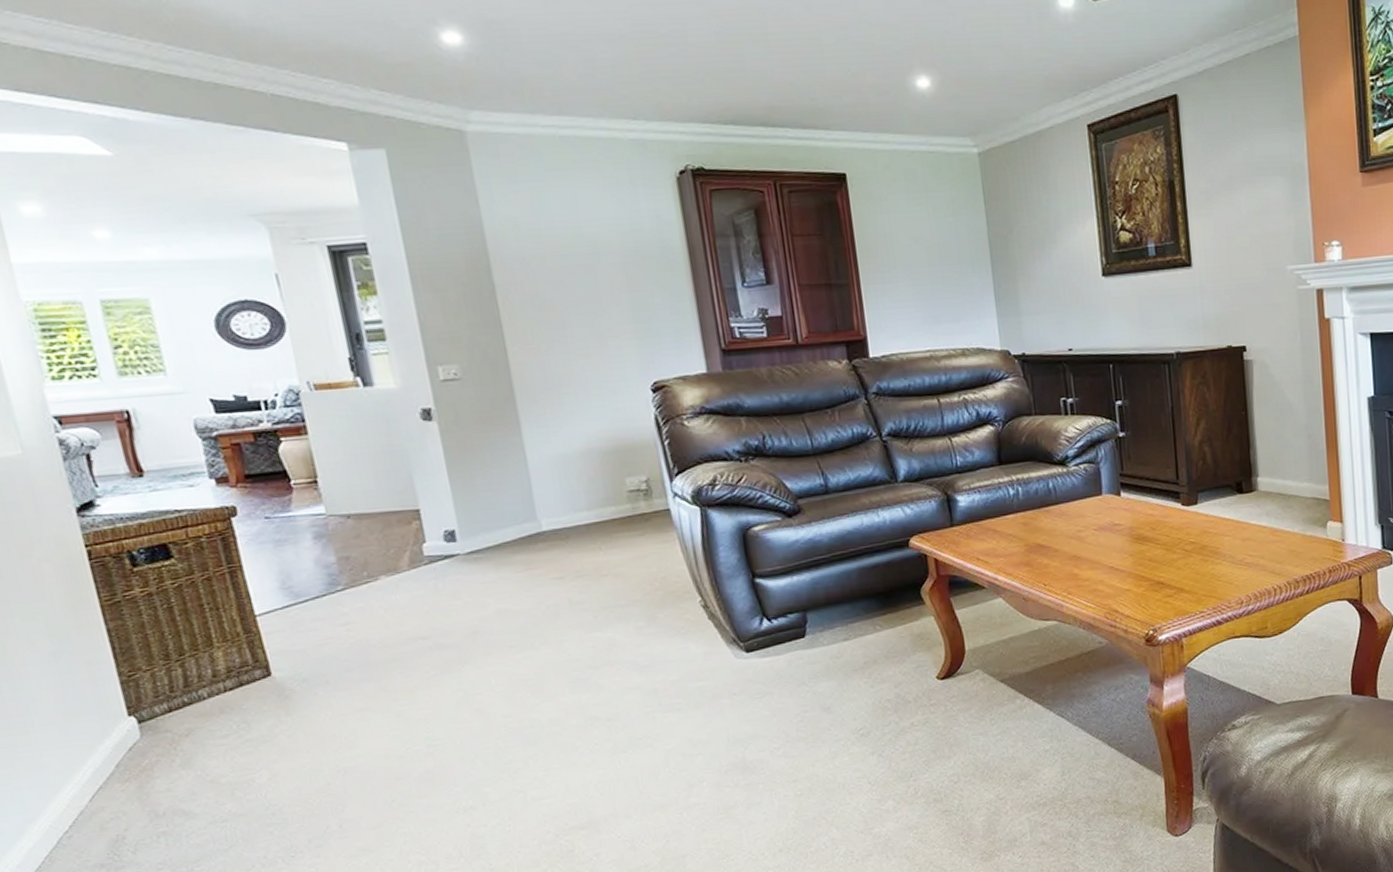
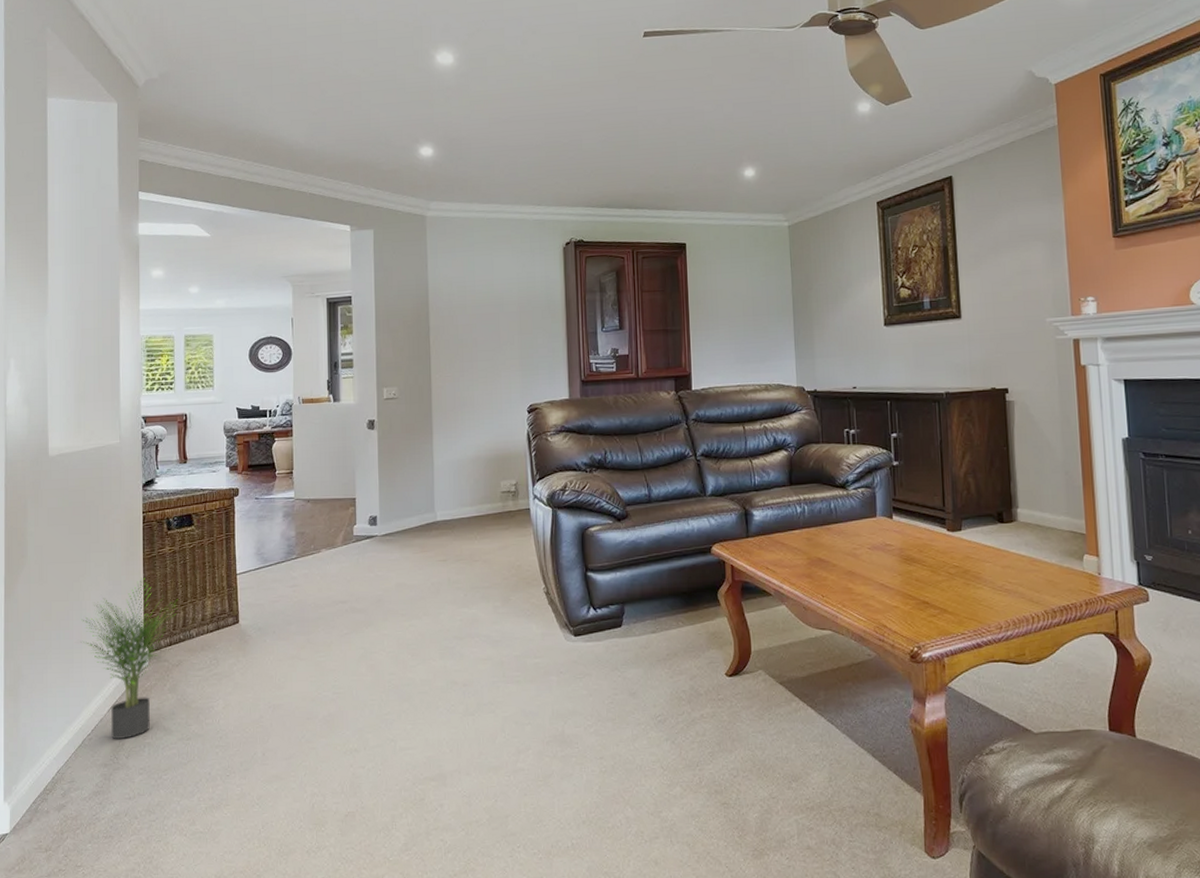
potted plant: none [16,630,172,833] -> present [80,577,179,739]

